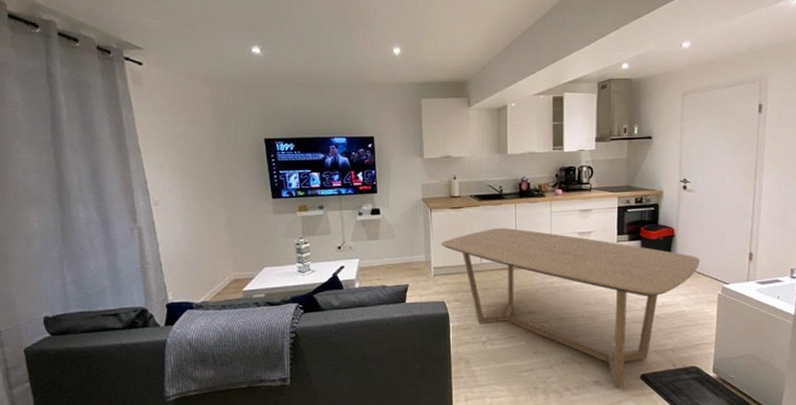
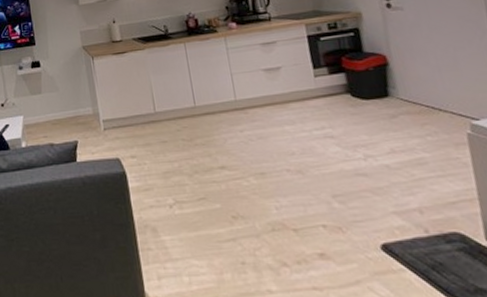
dining table: present [441,227,700,388] -> none [107,70,432,262]

